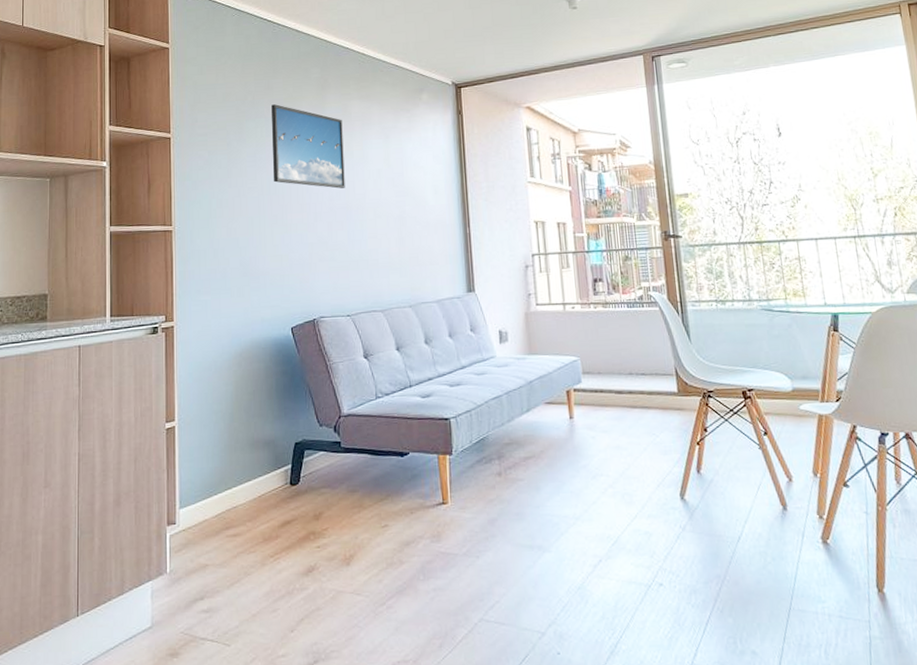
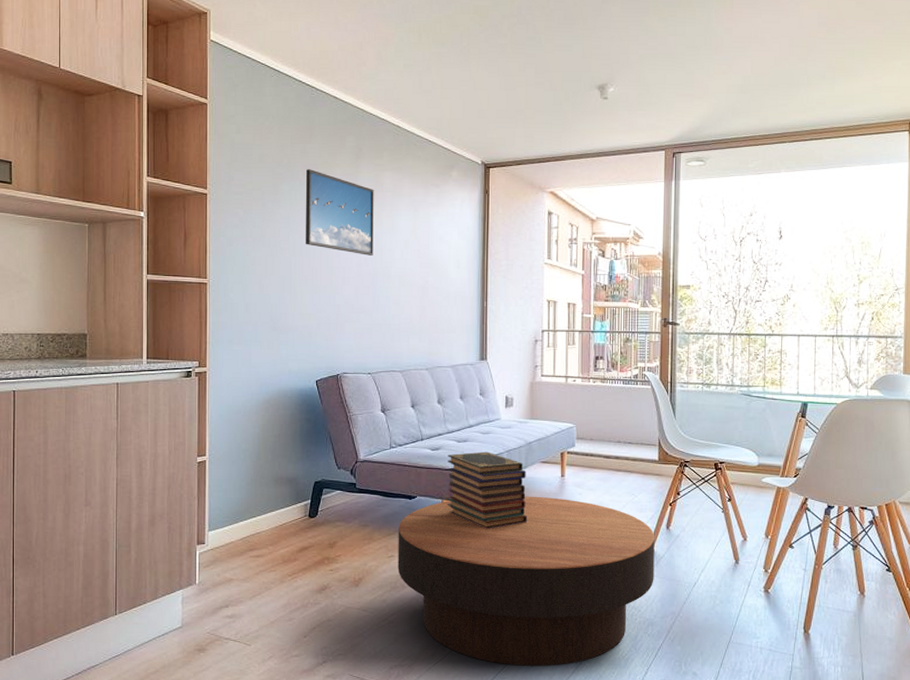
coffee table: none [391,443,691,654] -> present [398,496,655,666]
book stack: none [440,395,537,487] -> present [447,451,528,530]

